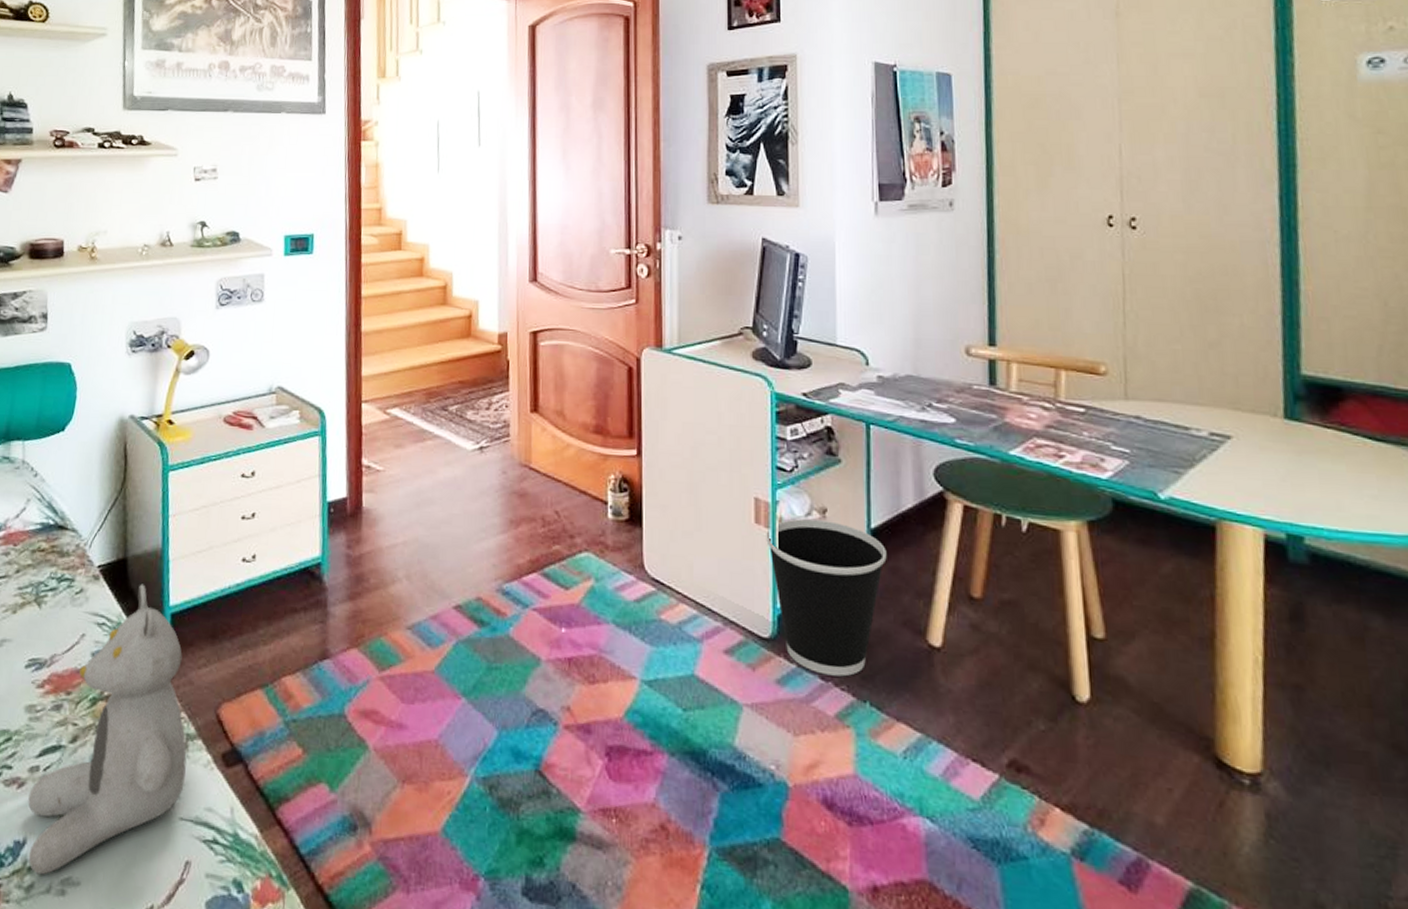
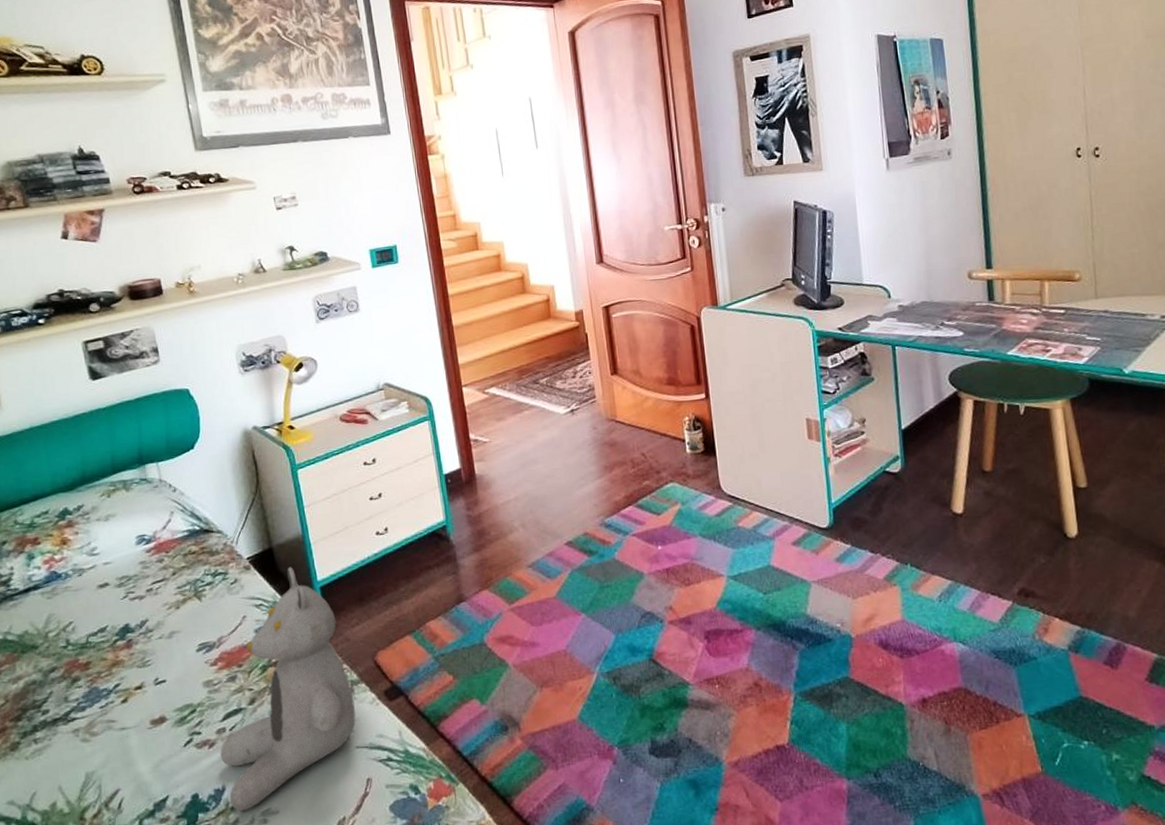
wastebasket: present [766,519,887,677] -> none [818,428,916,549]

